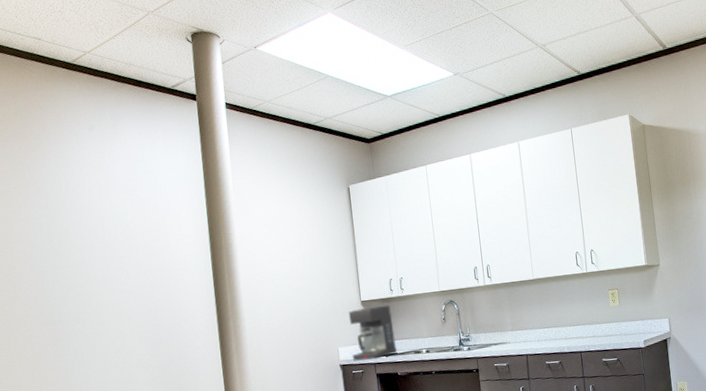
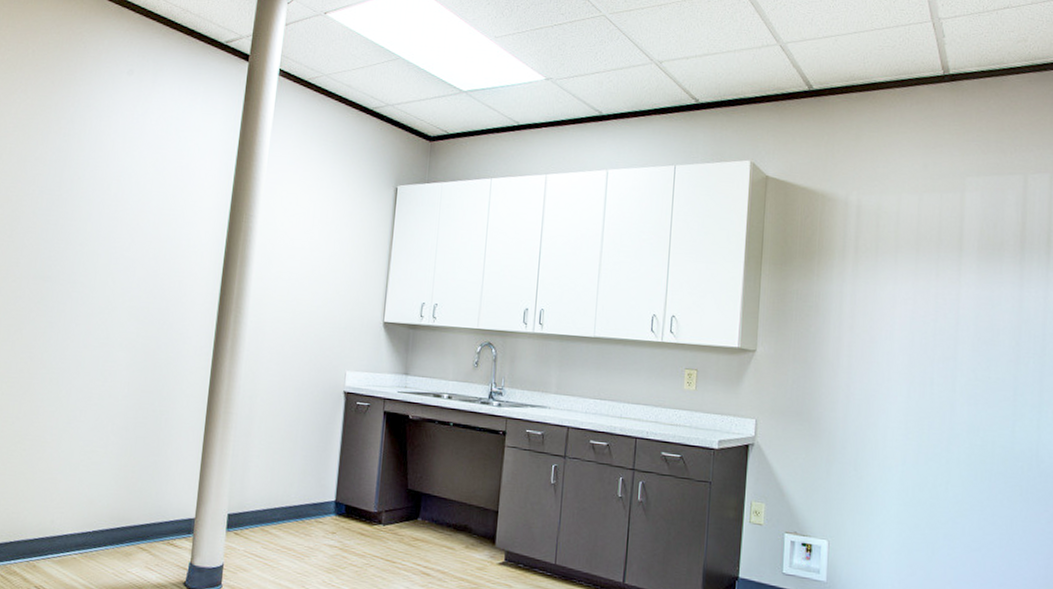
coffee maker: present [348,305,398,361] -> none [359,330,417,394]

